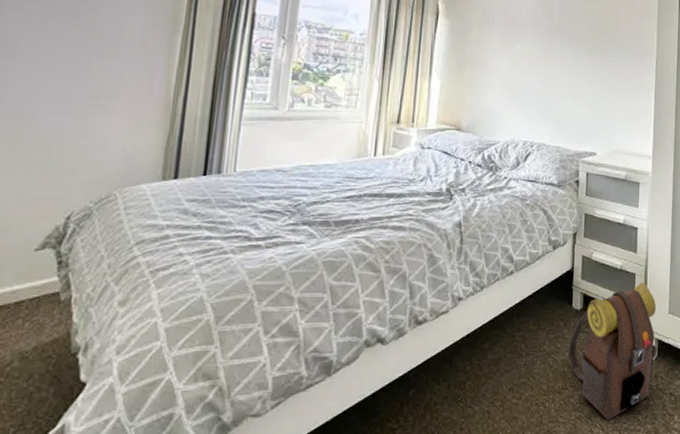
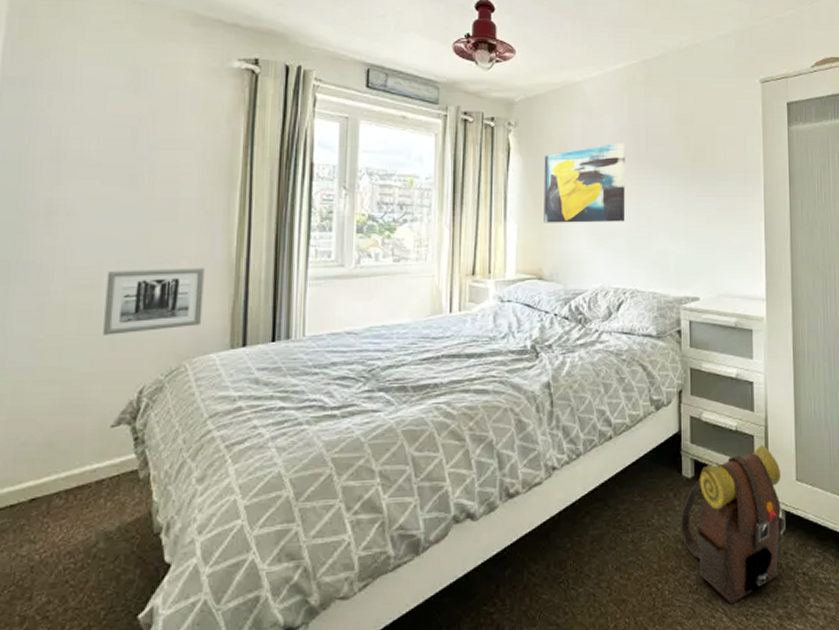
wall art: none [34,101,142,163] -> present [103,267,205,335]
wall art: none [464,14,541,84] -> present [543,142,626,223]

